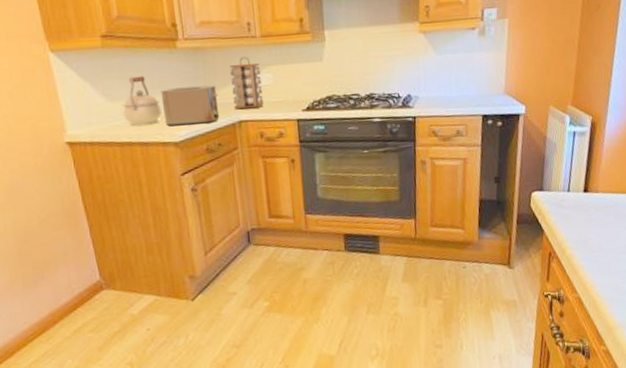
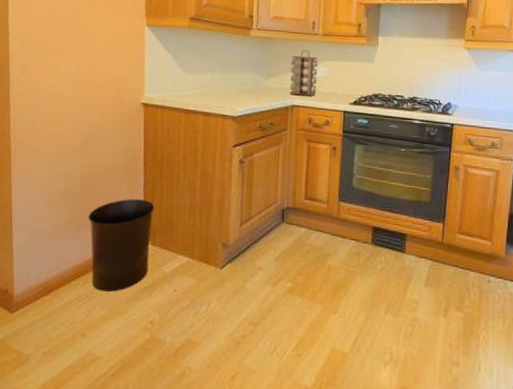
waste bin: none [35,245,115,344] -> present [88,199,155,292]
kettle: present [123,76,162,127] -> none [194,55,227,99]
toaster: present [160,85,220,127] -> none [228,69,278,105]

